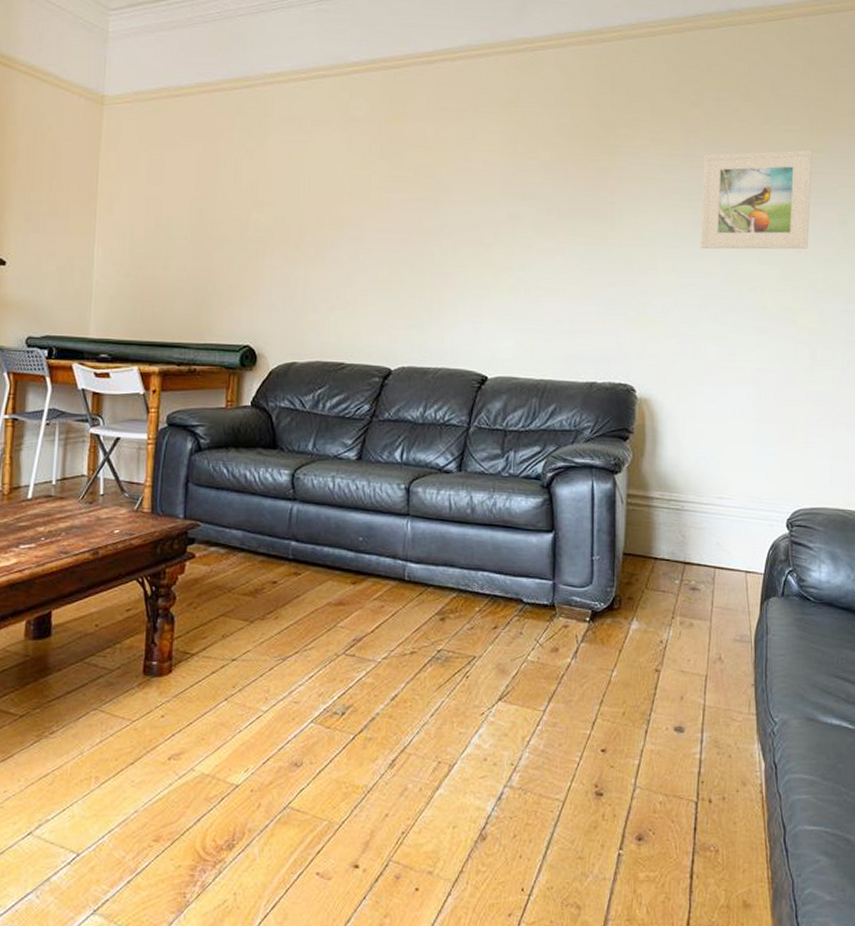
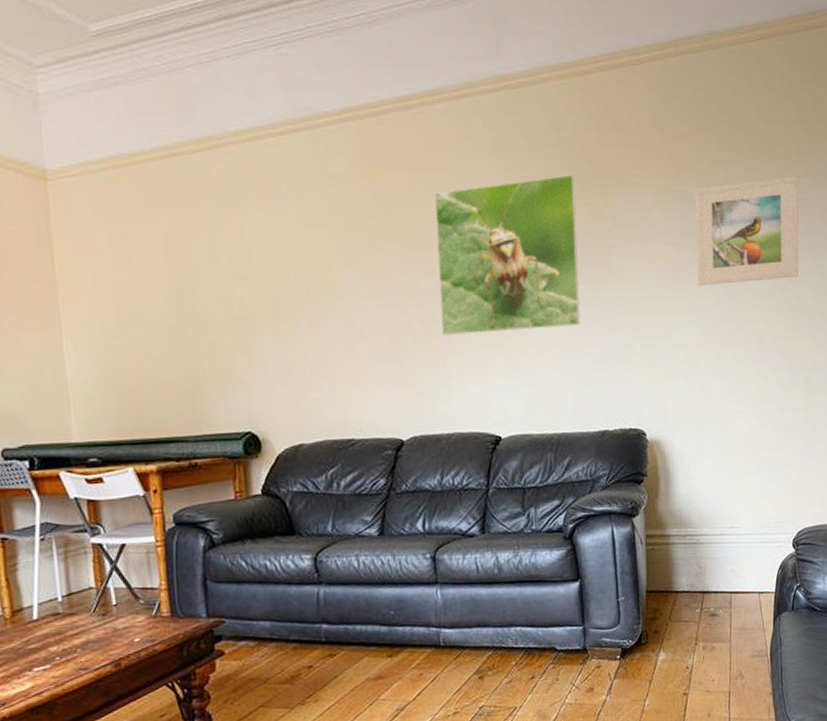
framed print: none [440,132,583,276] -> present [435,174,581,335]

